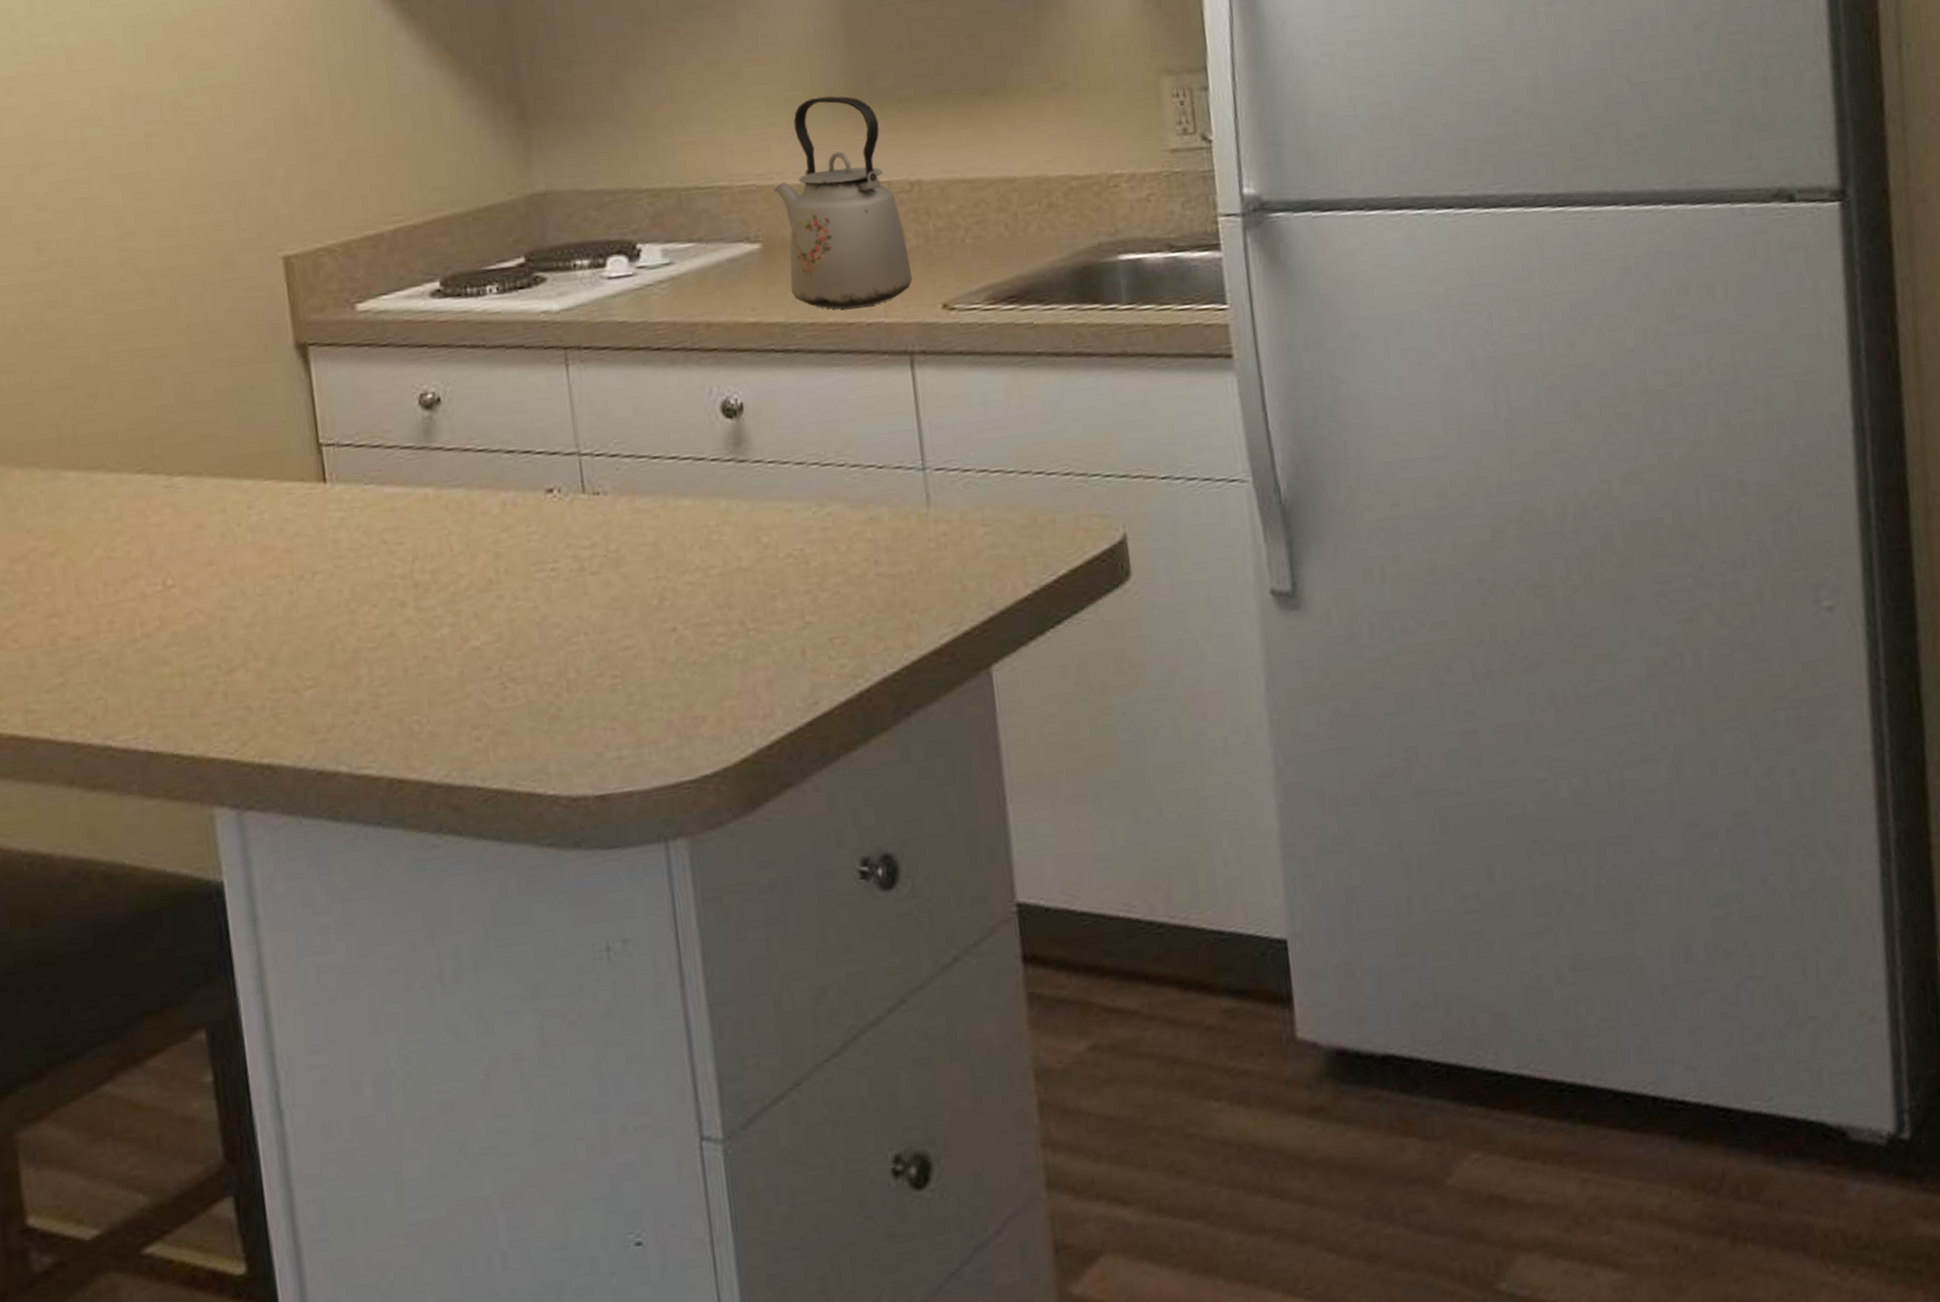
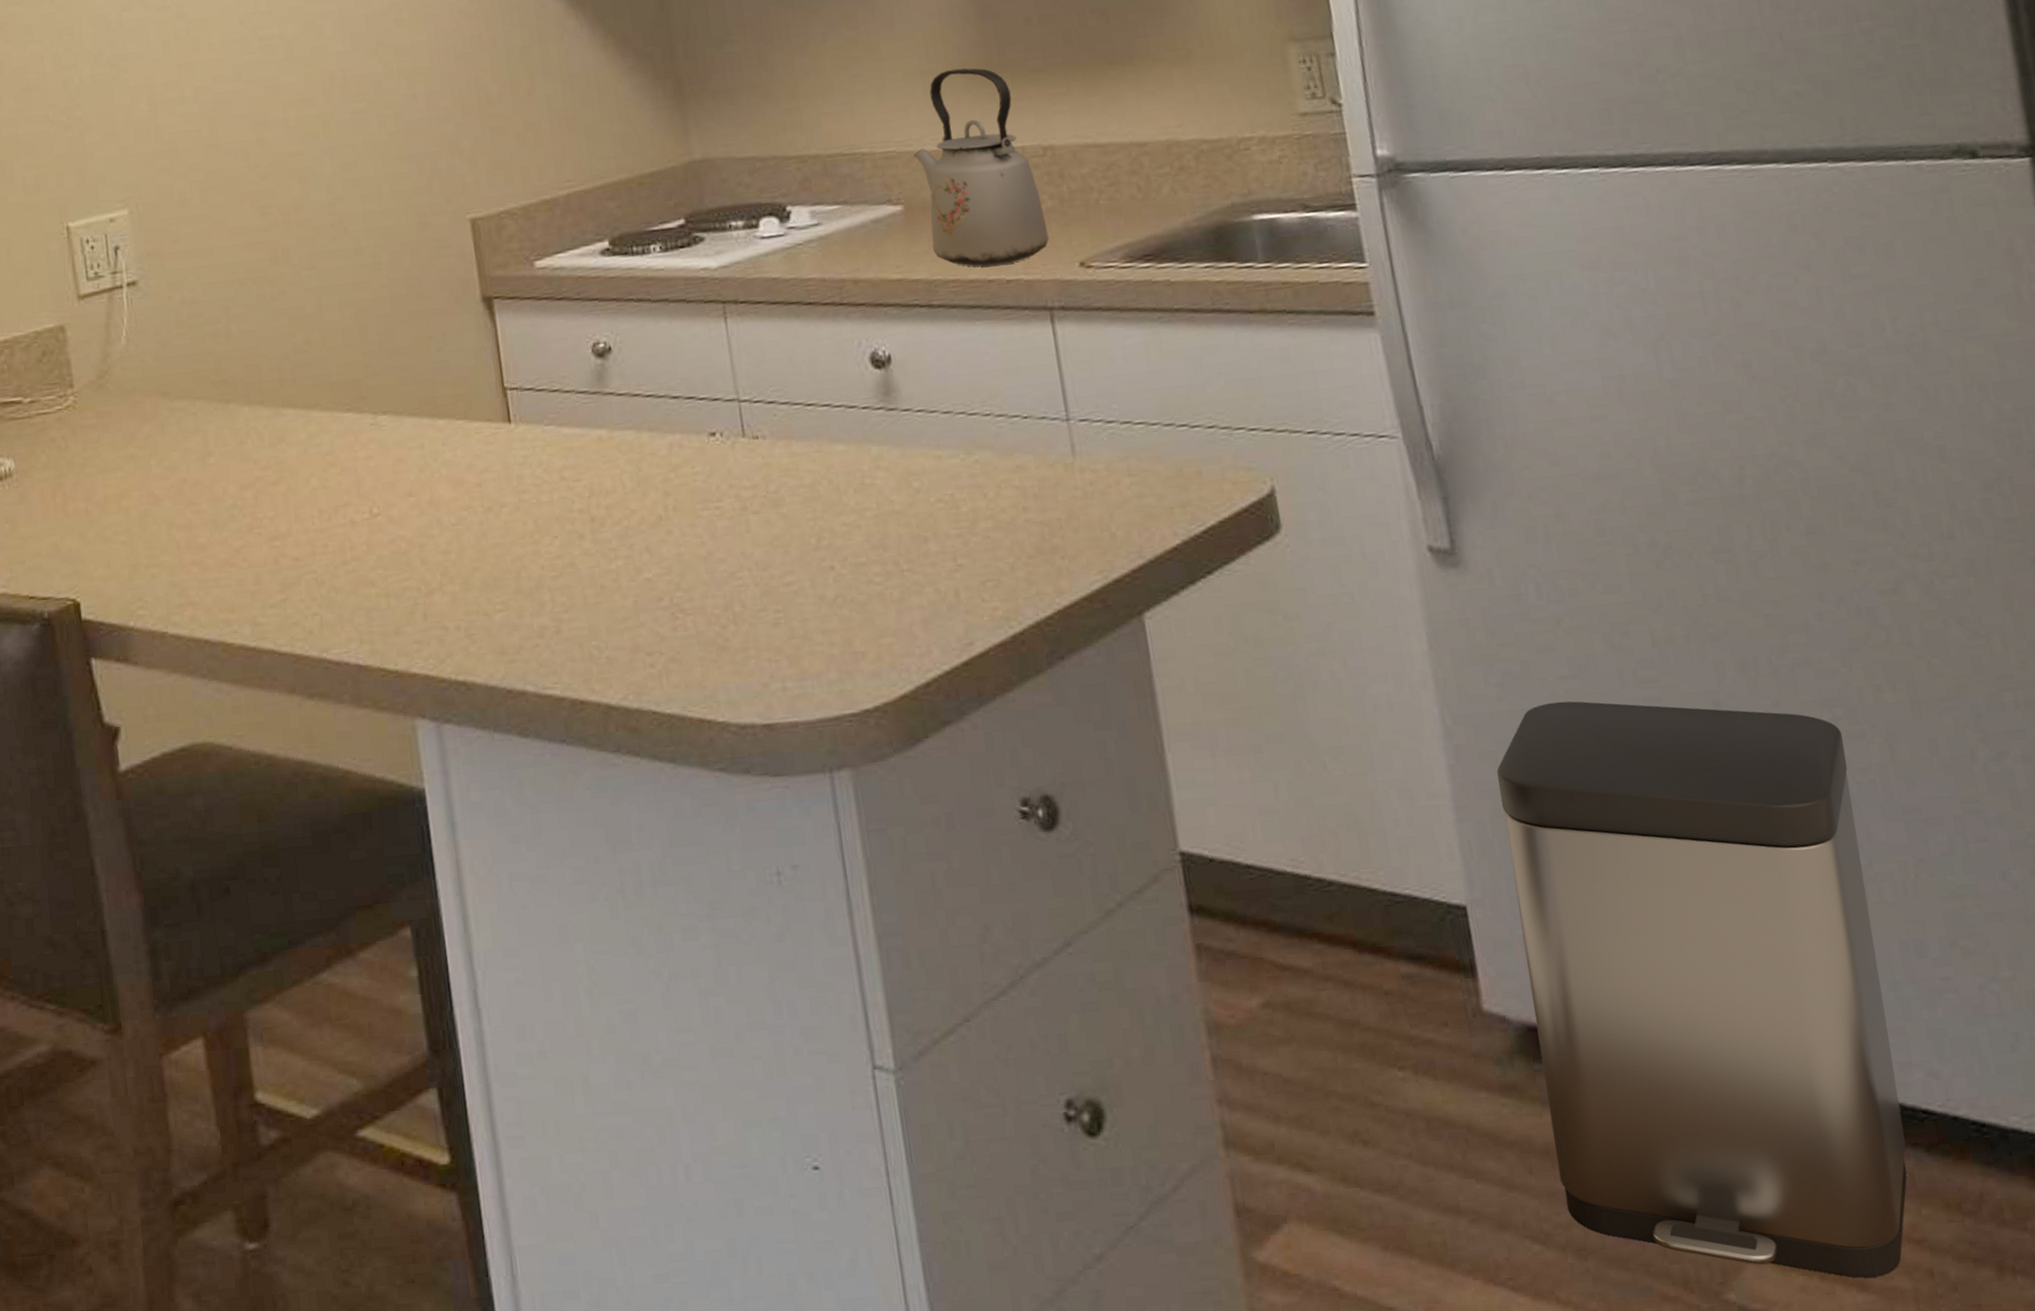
pedal bin: none [1322,736,1663,1259] -> present [1496,701,1907,1278]

